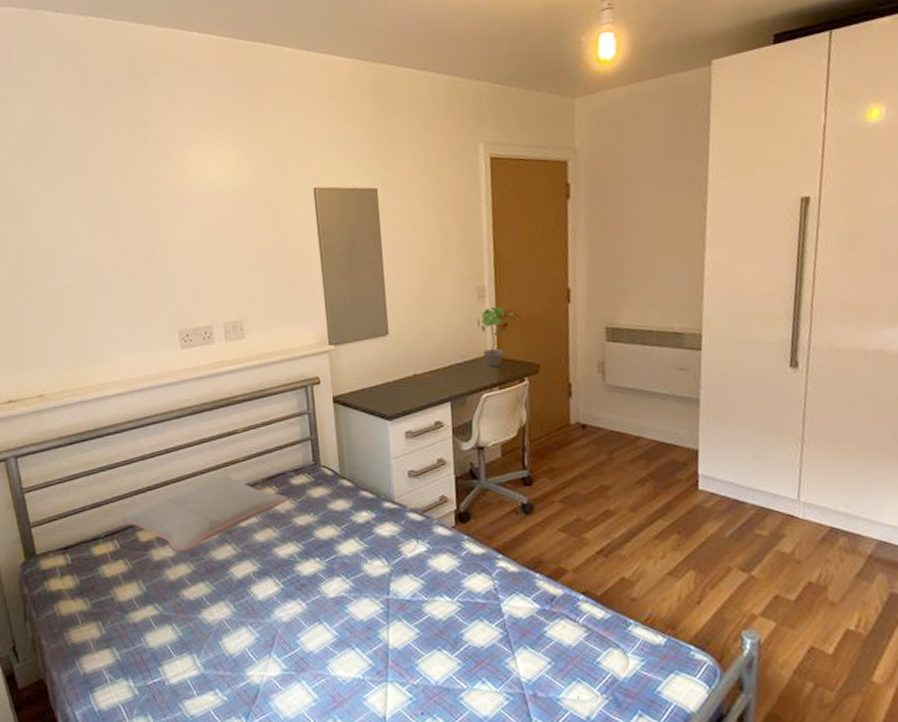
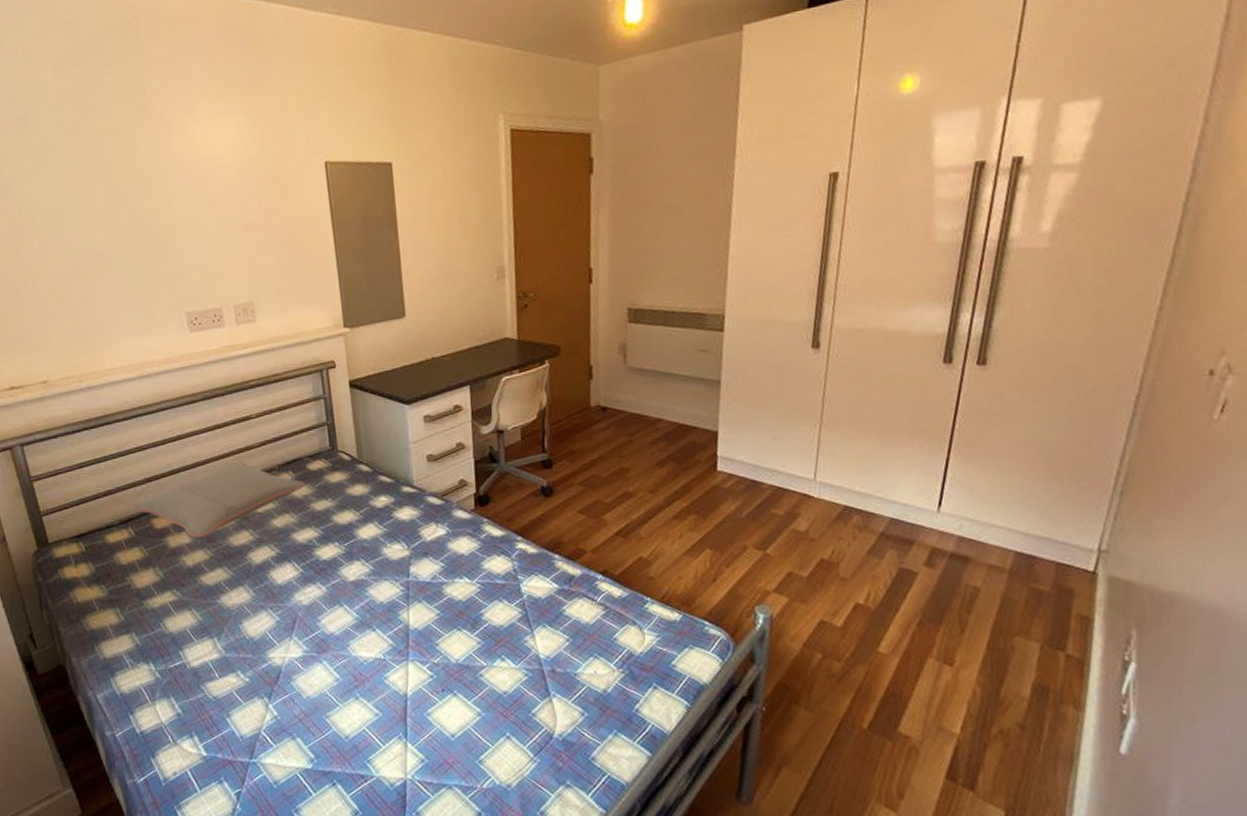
potted plant: present [476,306,506,368] -> none [496,287,526,350]

